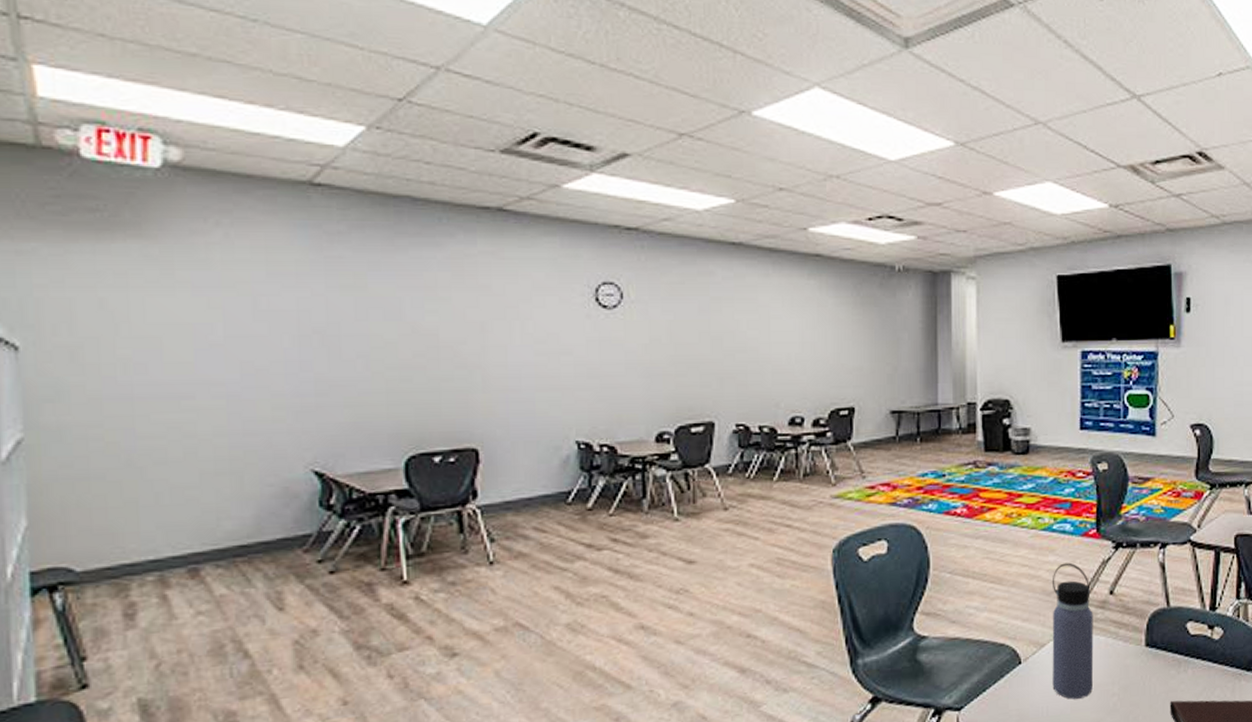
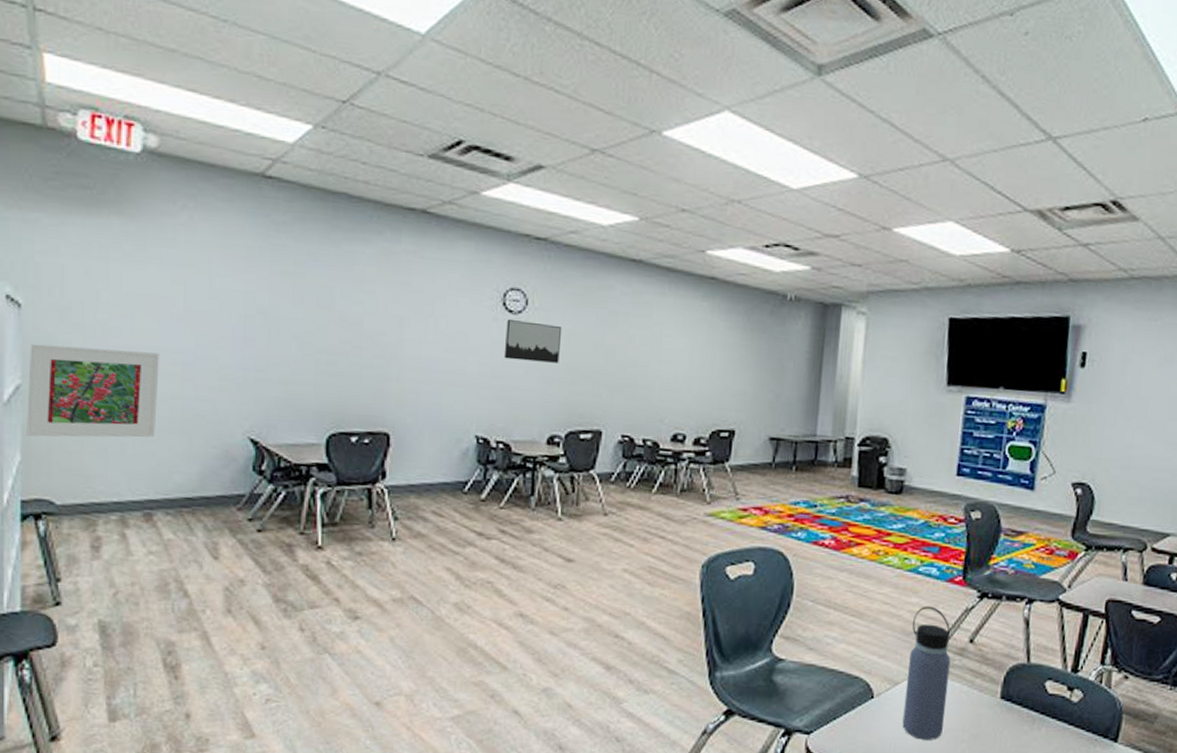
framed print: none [32,387,198,497] -> present [27,343,159,438]
wall art: none [600,315,663,357] -> present [503,320,562,363]

